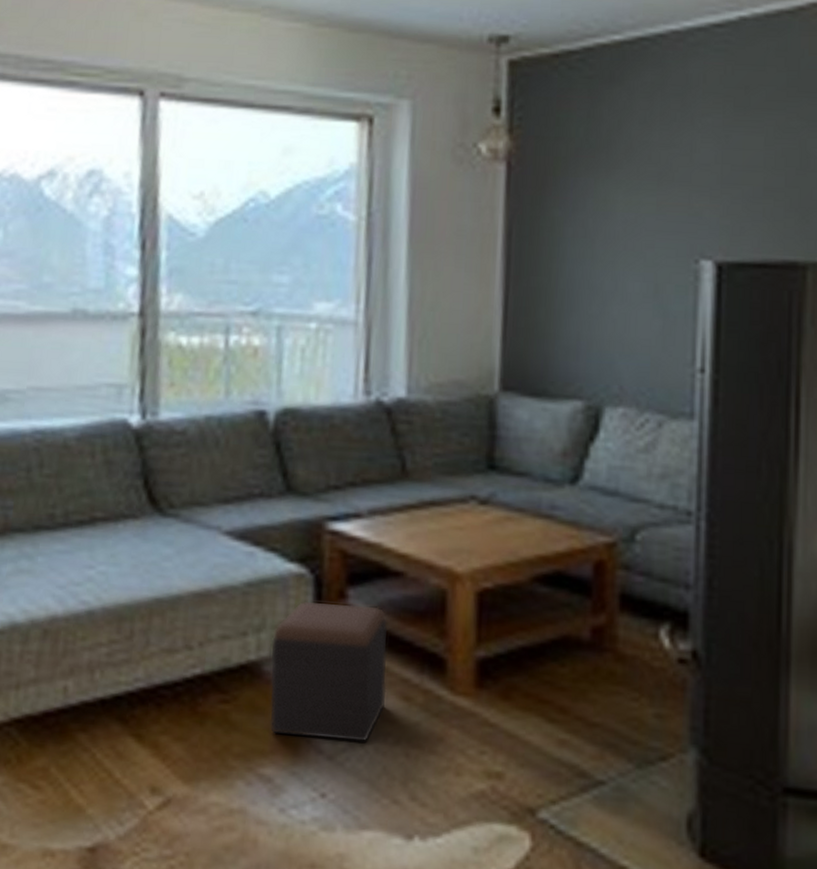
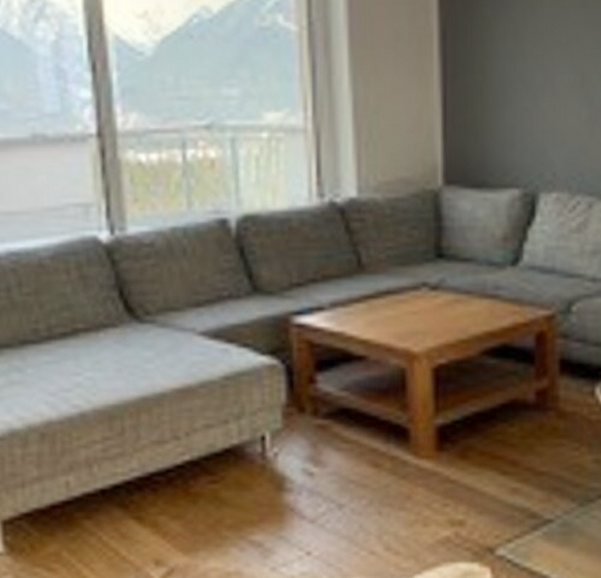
footstool: present [269,601,388,743] -> none [252,388,358,507]

